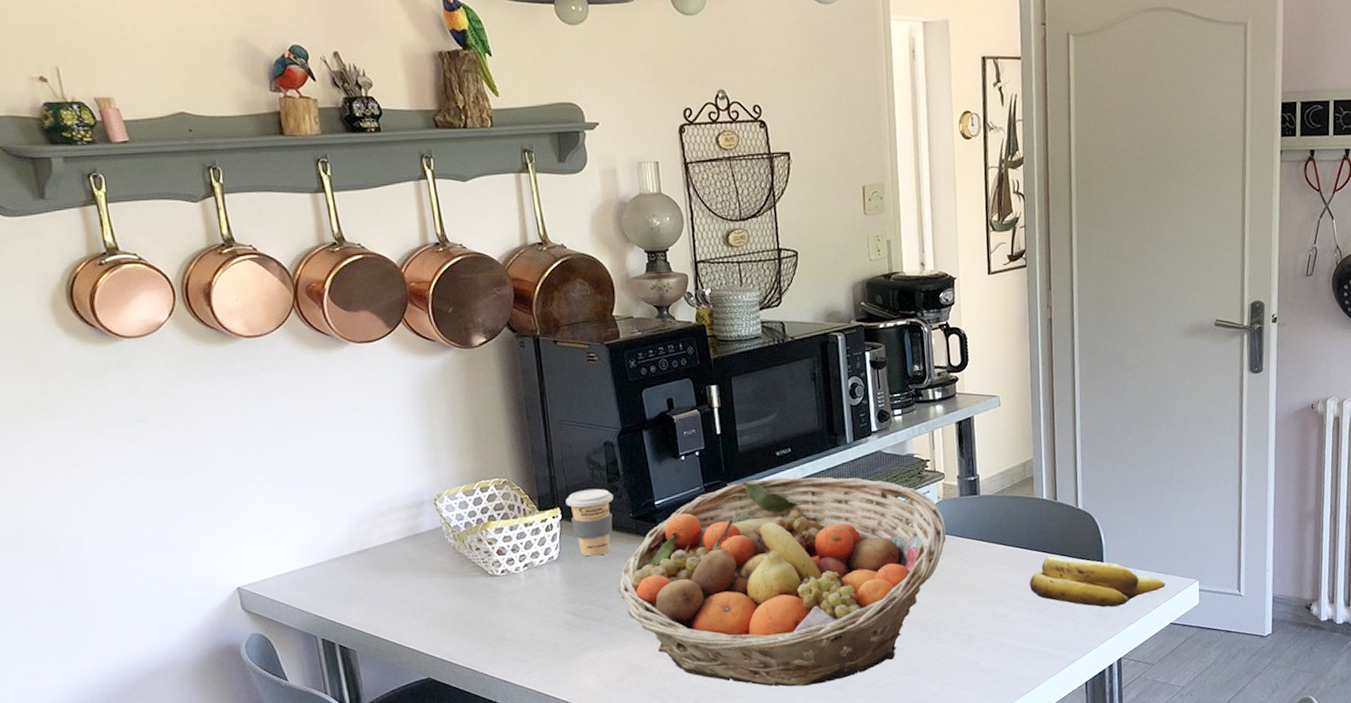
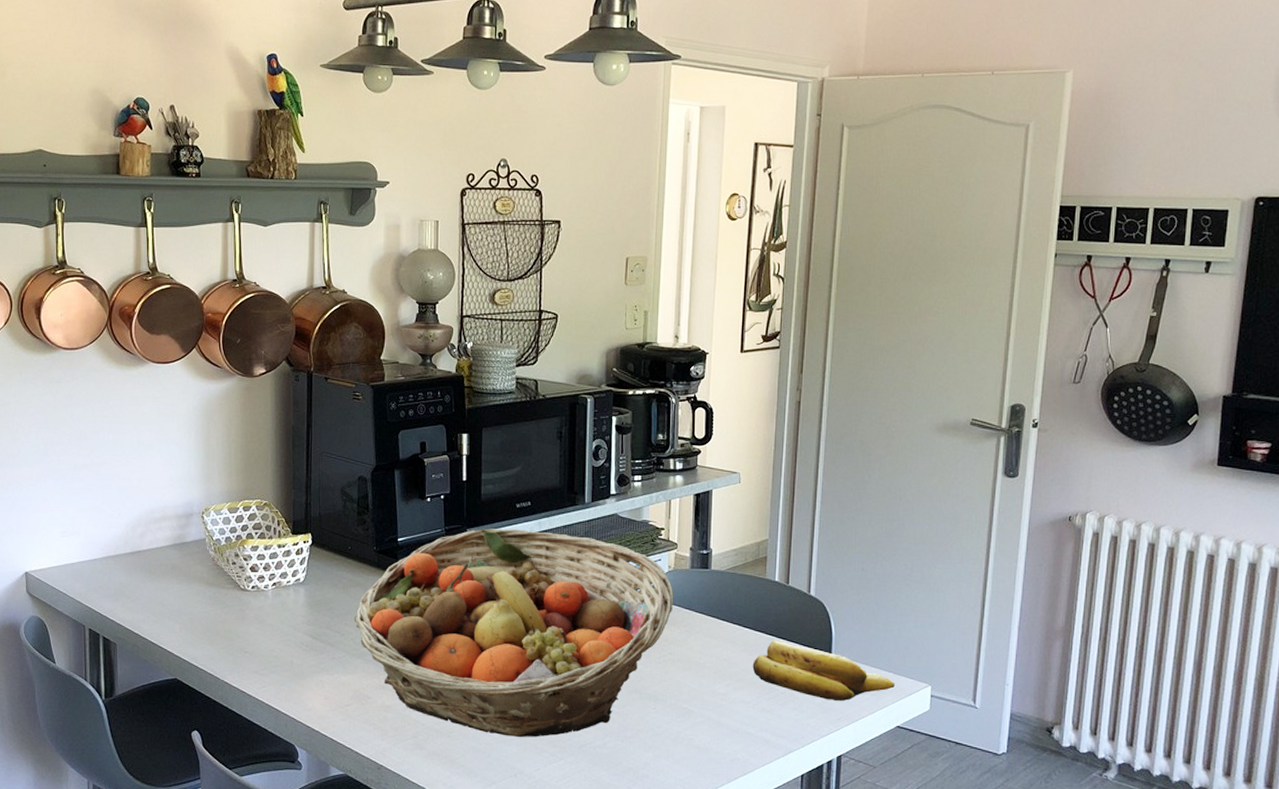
coffee cup: present [565,488,613,557] -> none [317,519,361,584]

